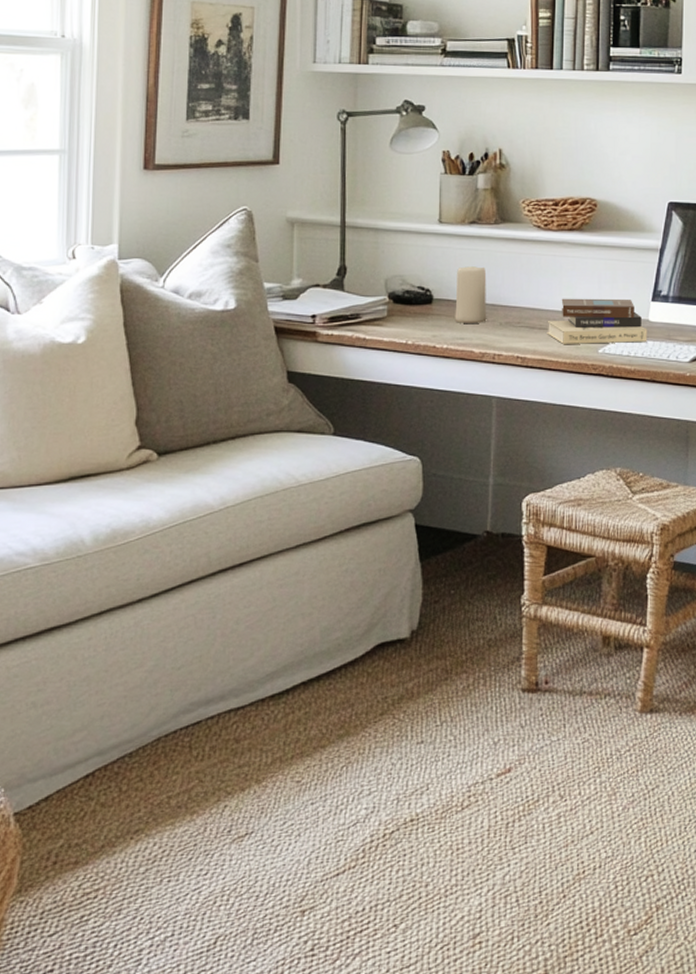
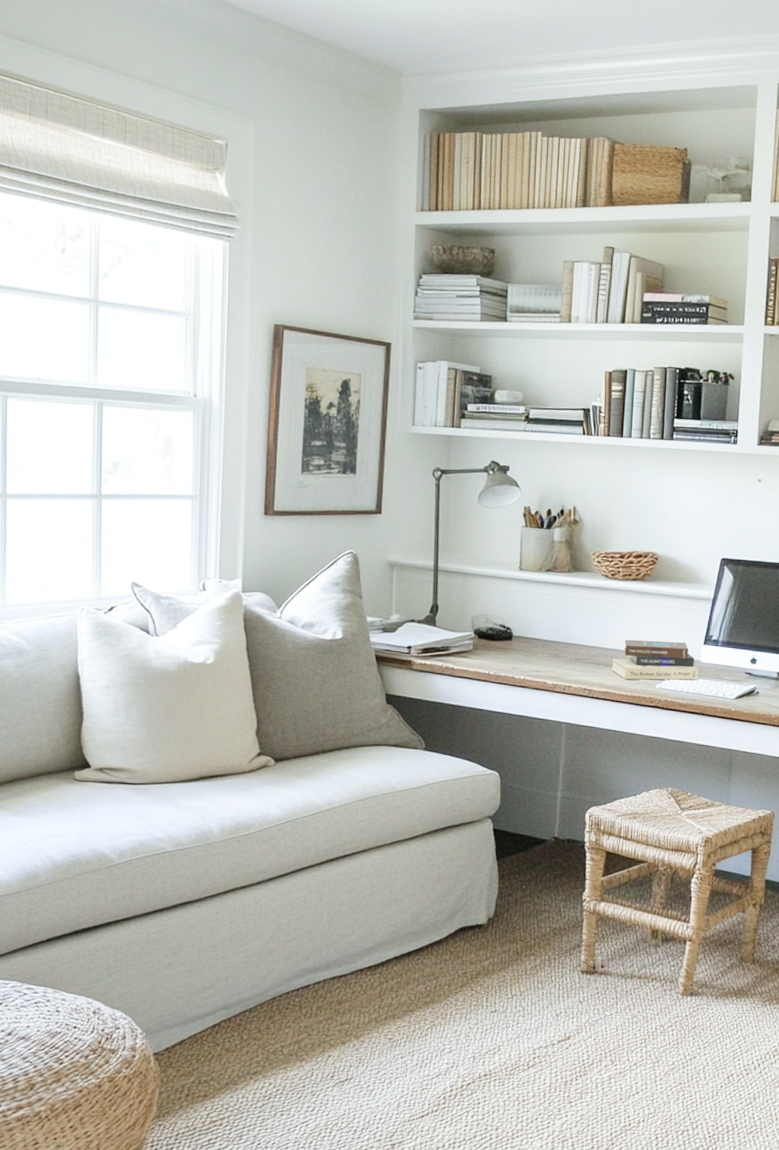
candle: present [455,266,487,324] -> none [531,608,560,659]

